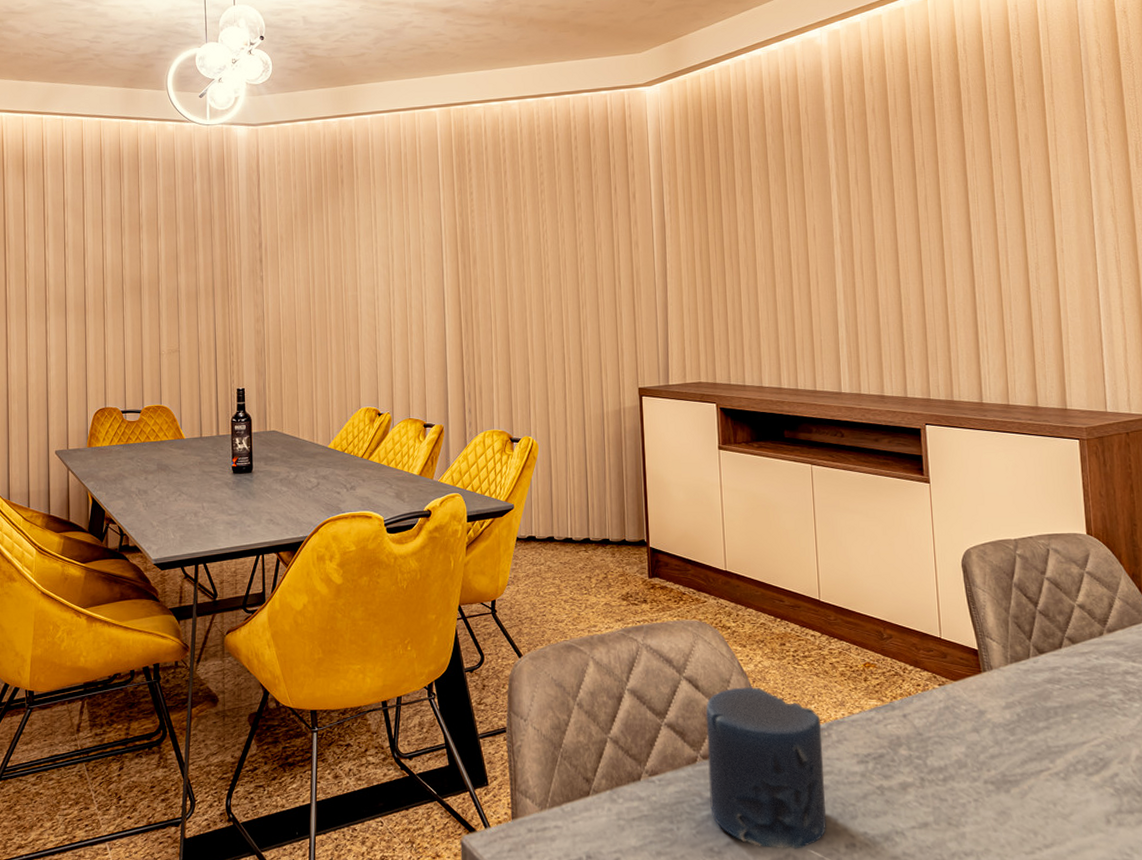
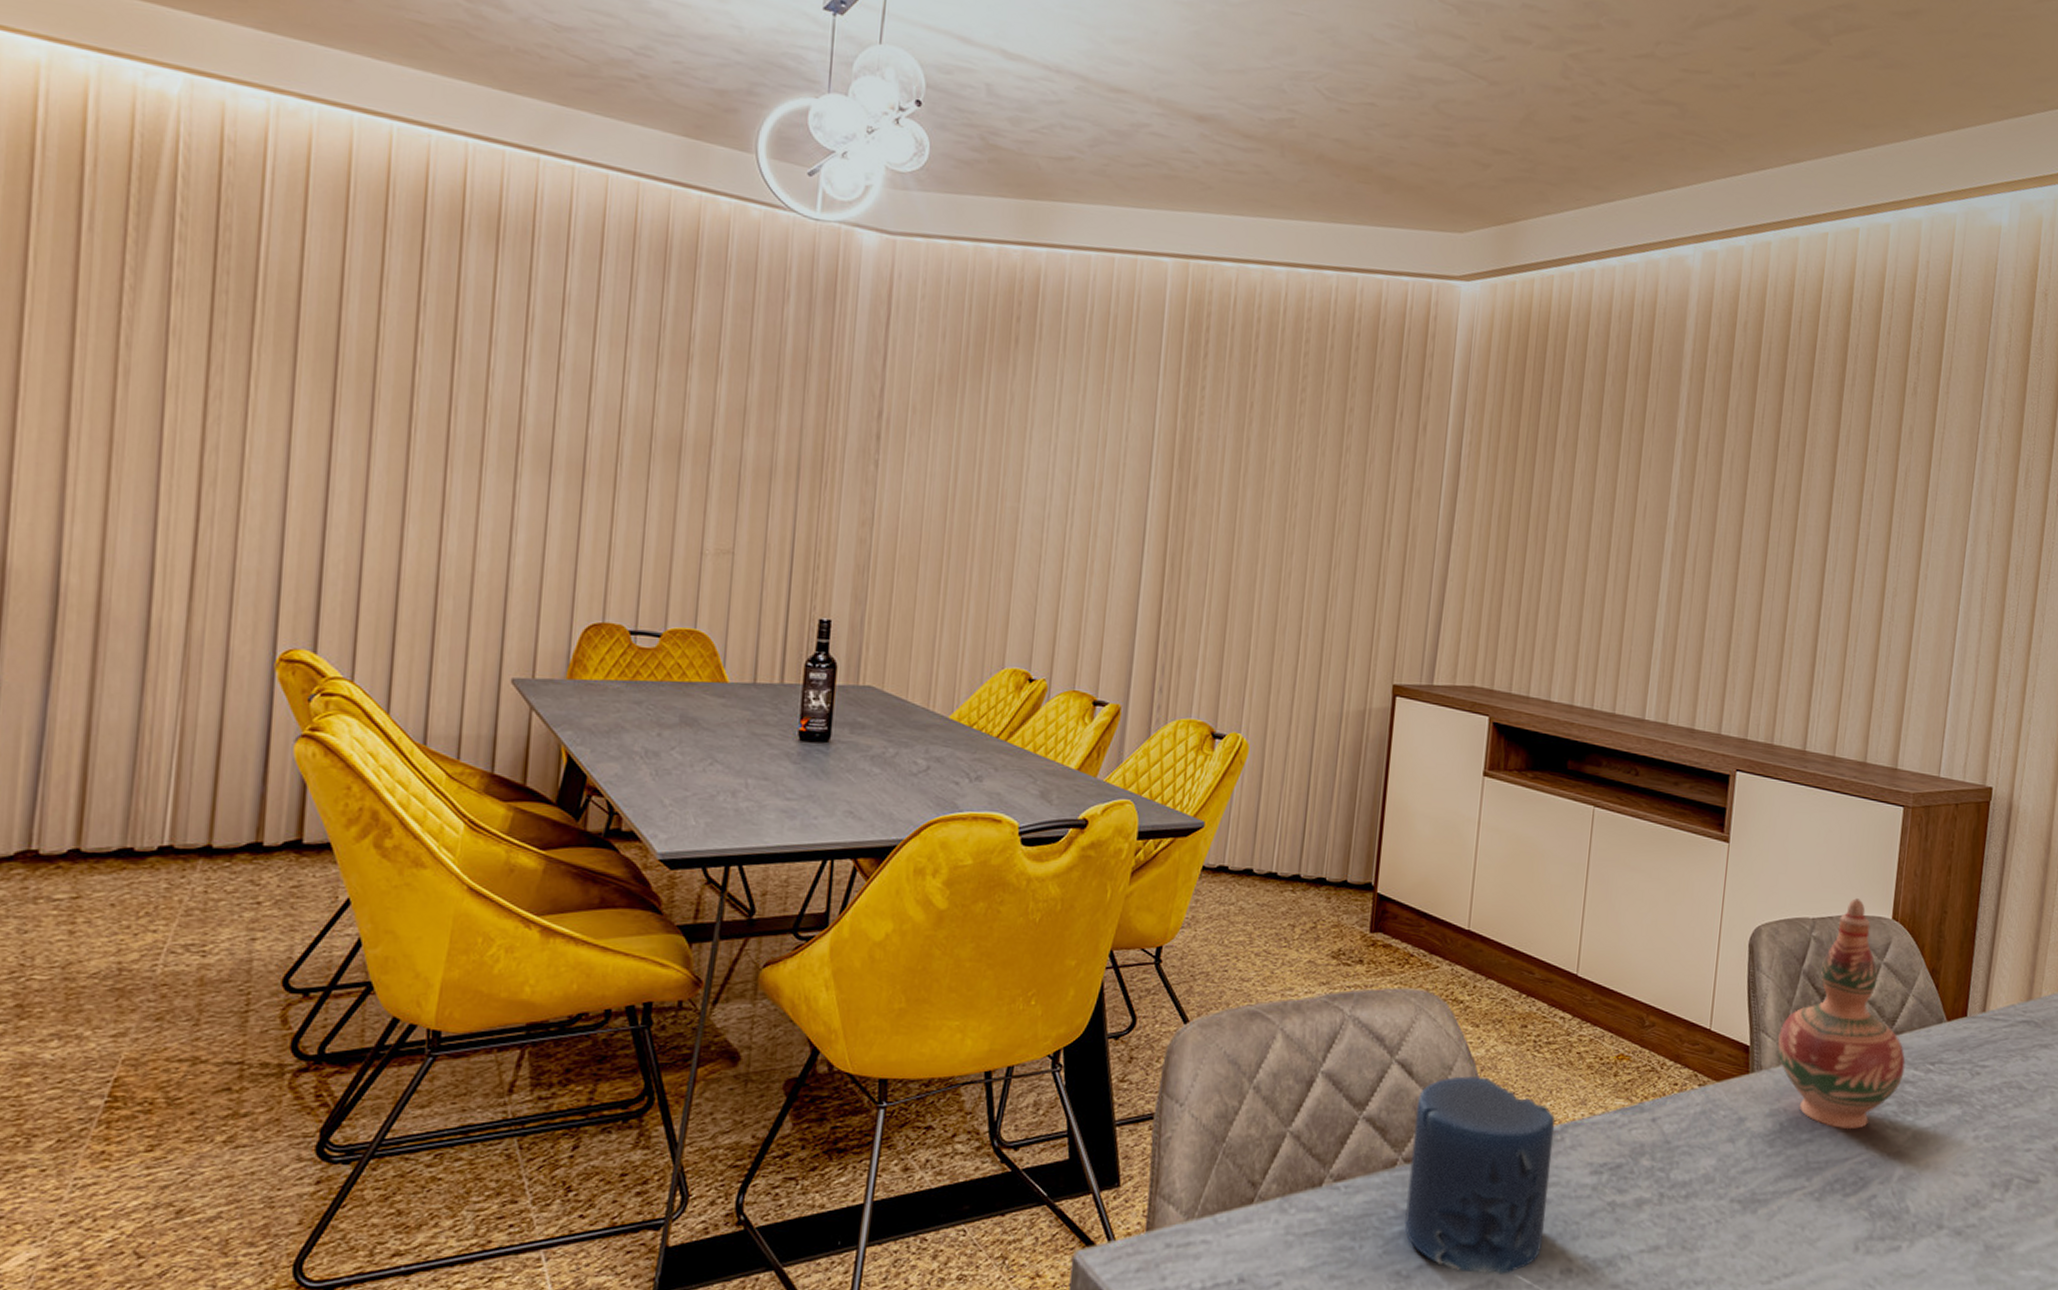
decorative vase: none [1001,519,1124,717] -> present [1777,898,1906,1130]

